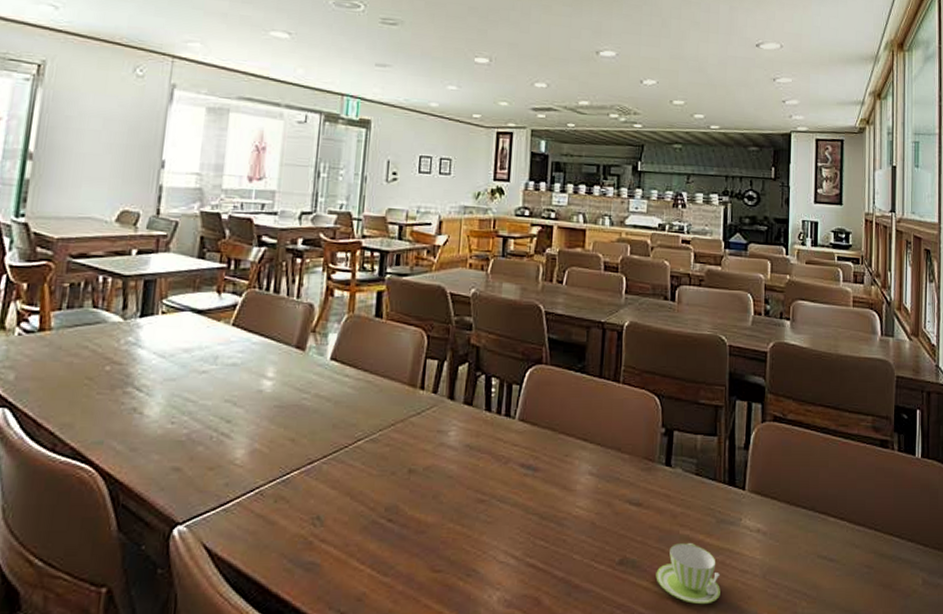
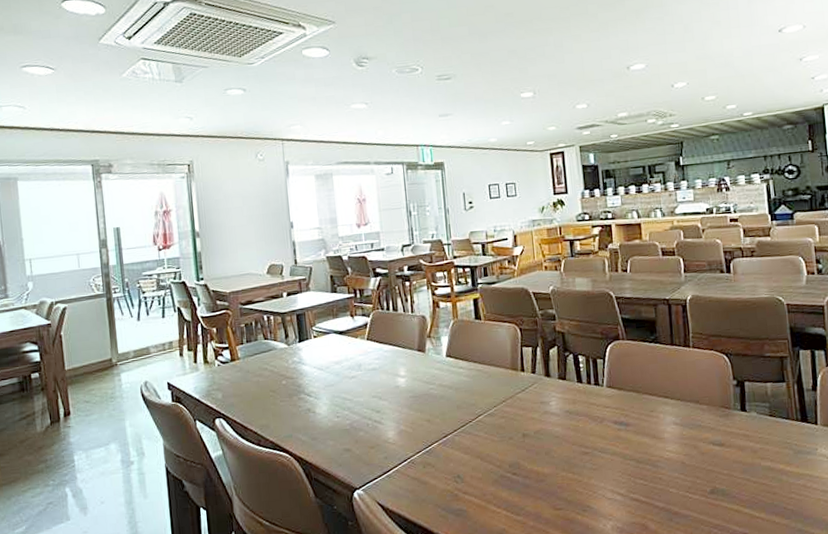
cup: present [656,543,721,605] -> none [744,472,806,521]

